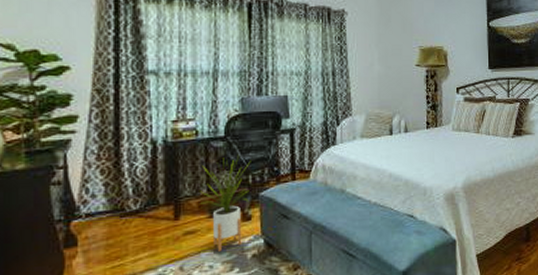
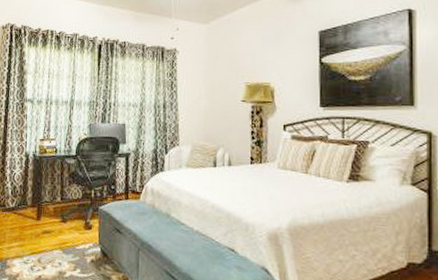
house plant: present [199,156,251,252] -> none [55,172,94,252]

